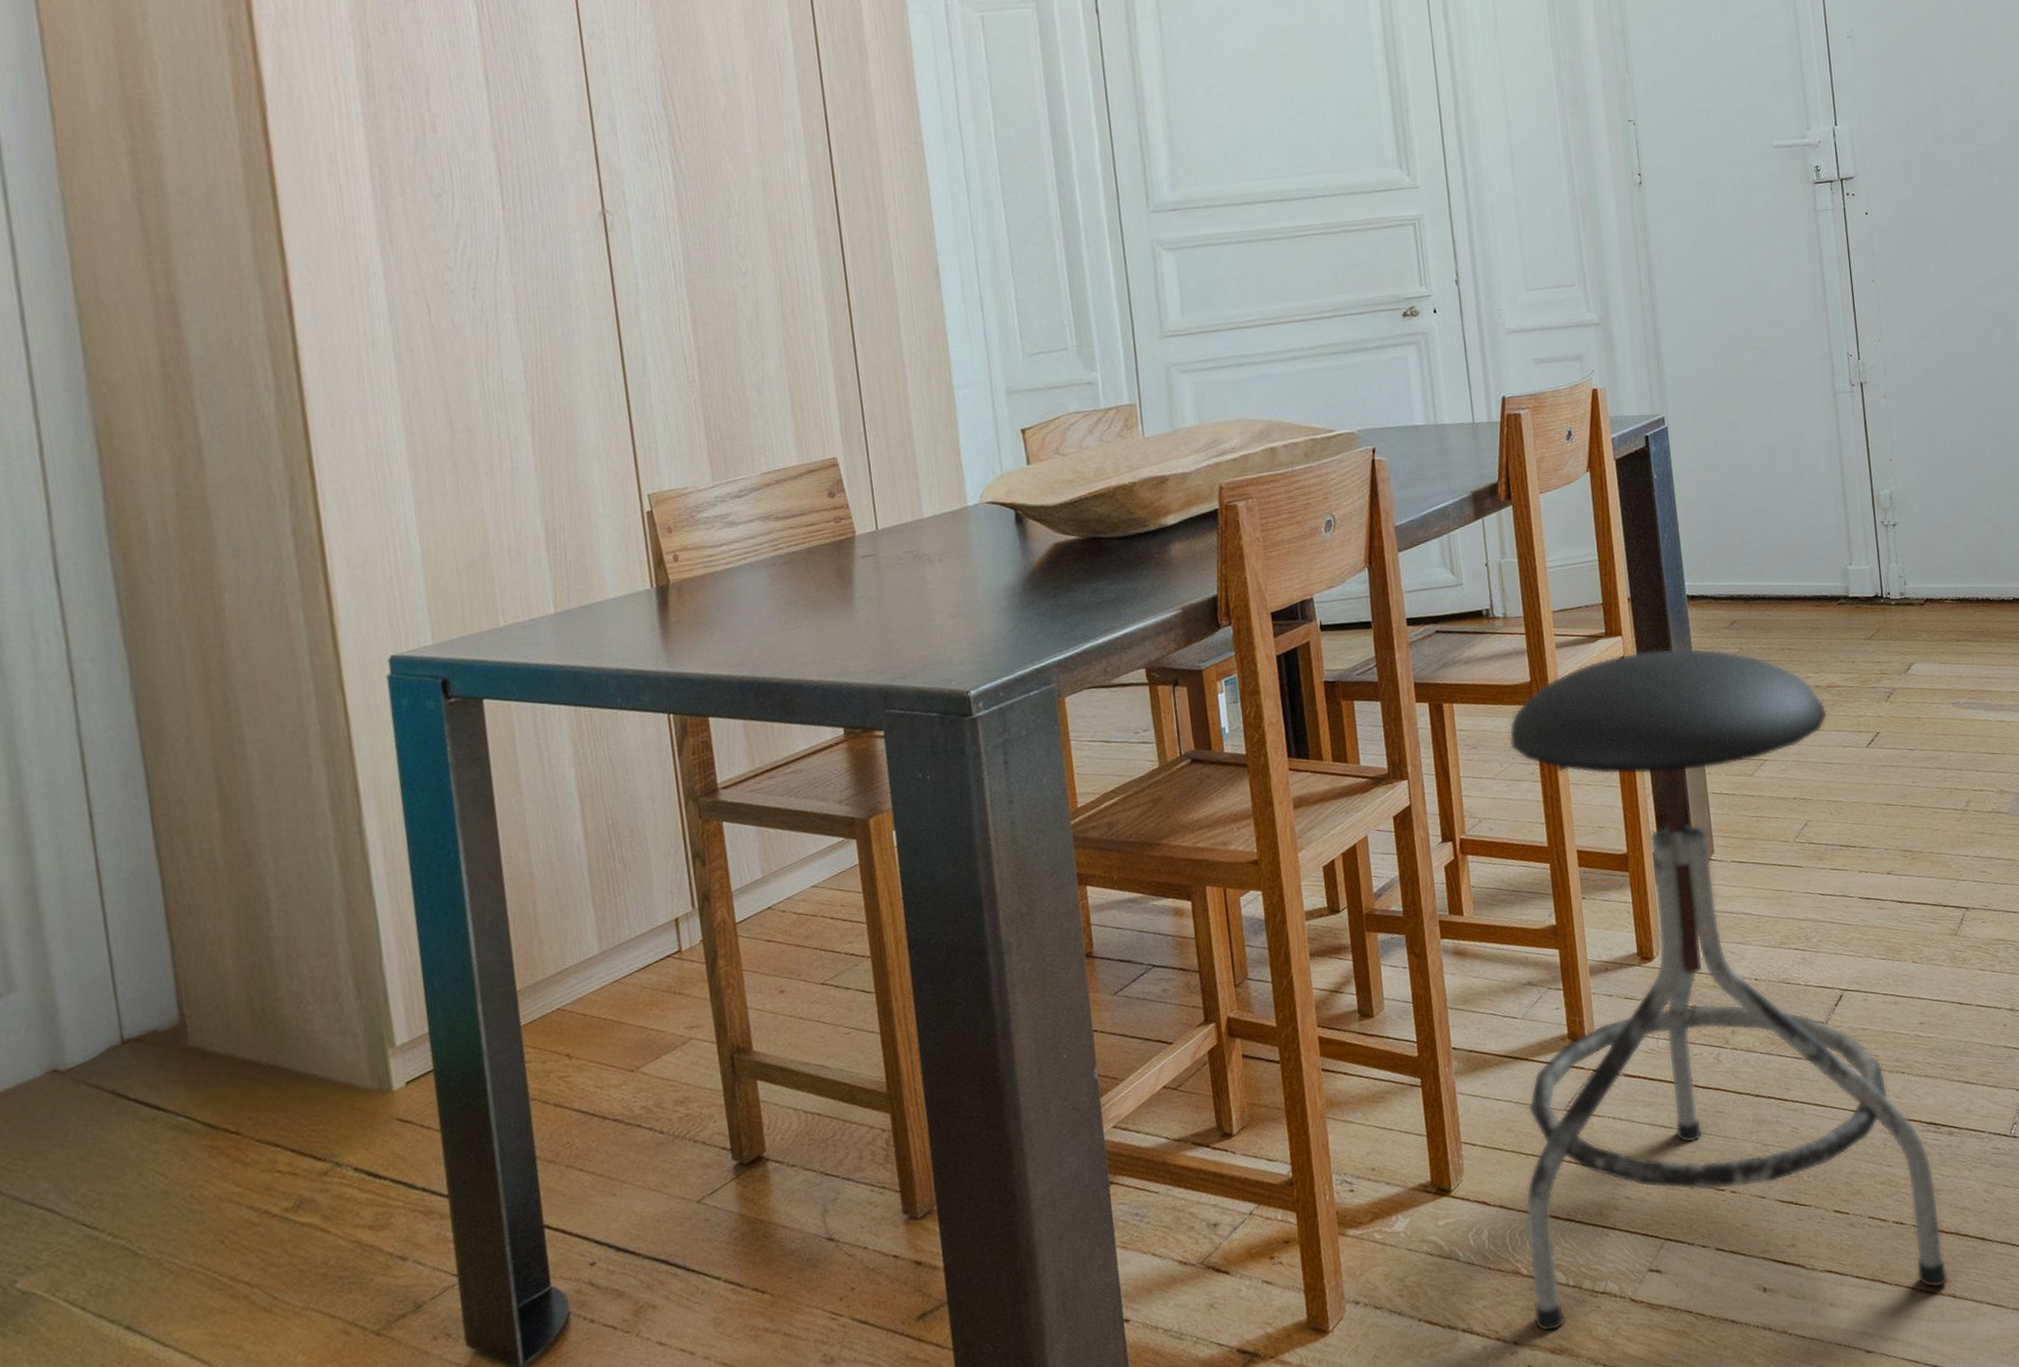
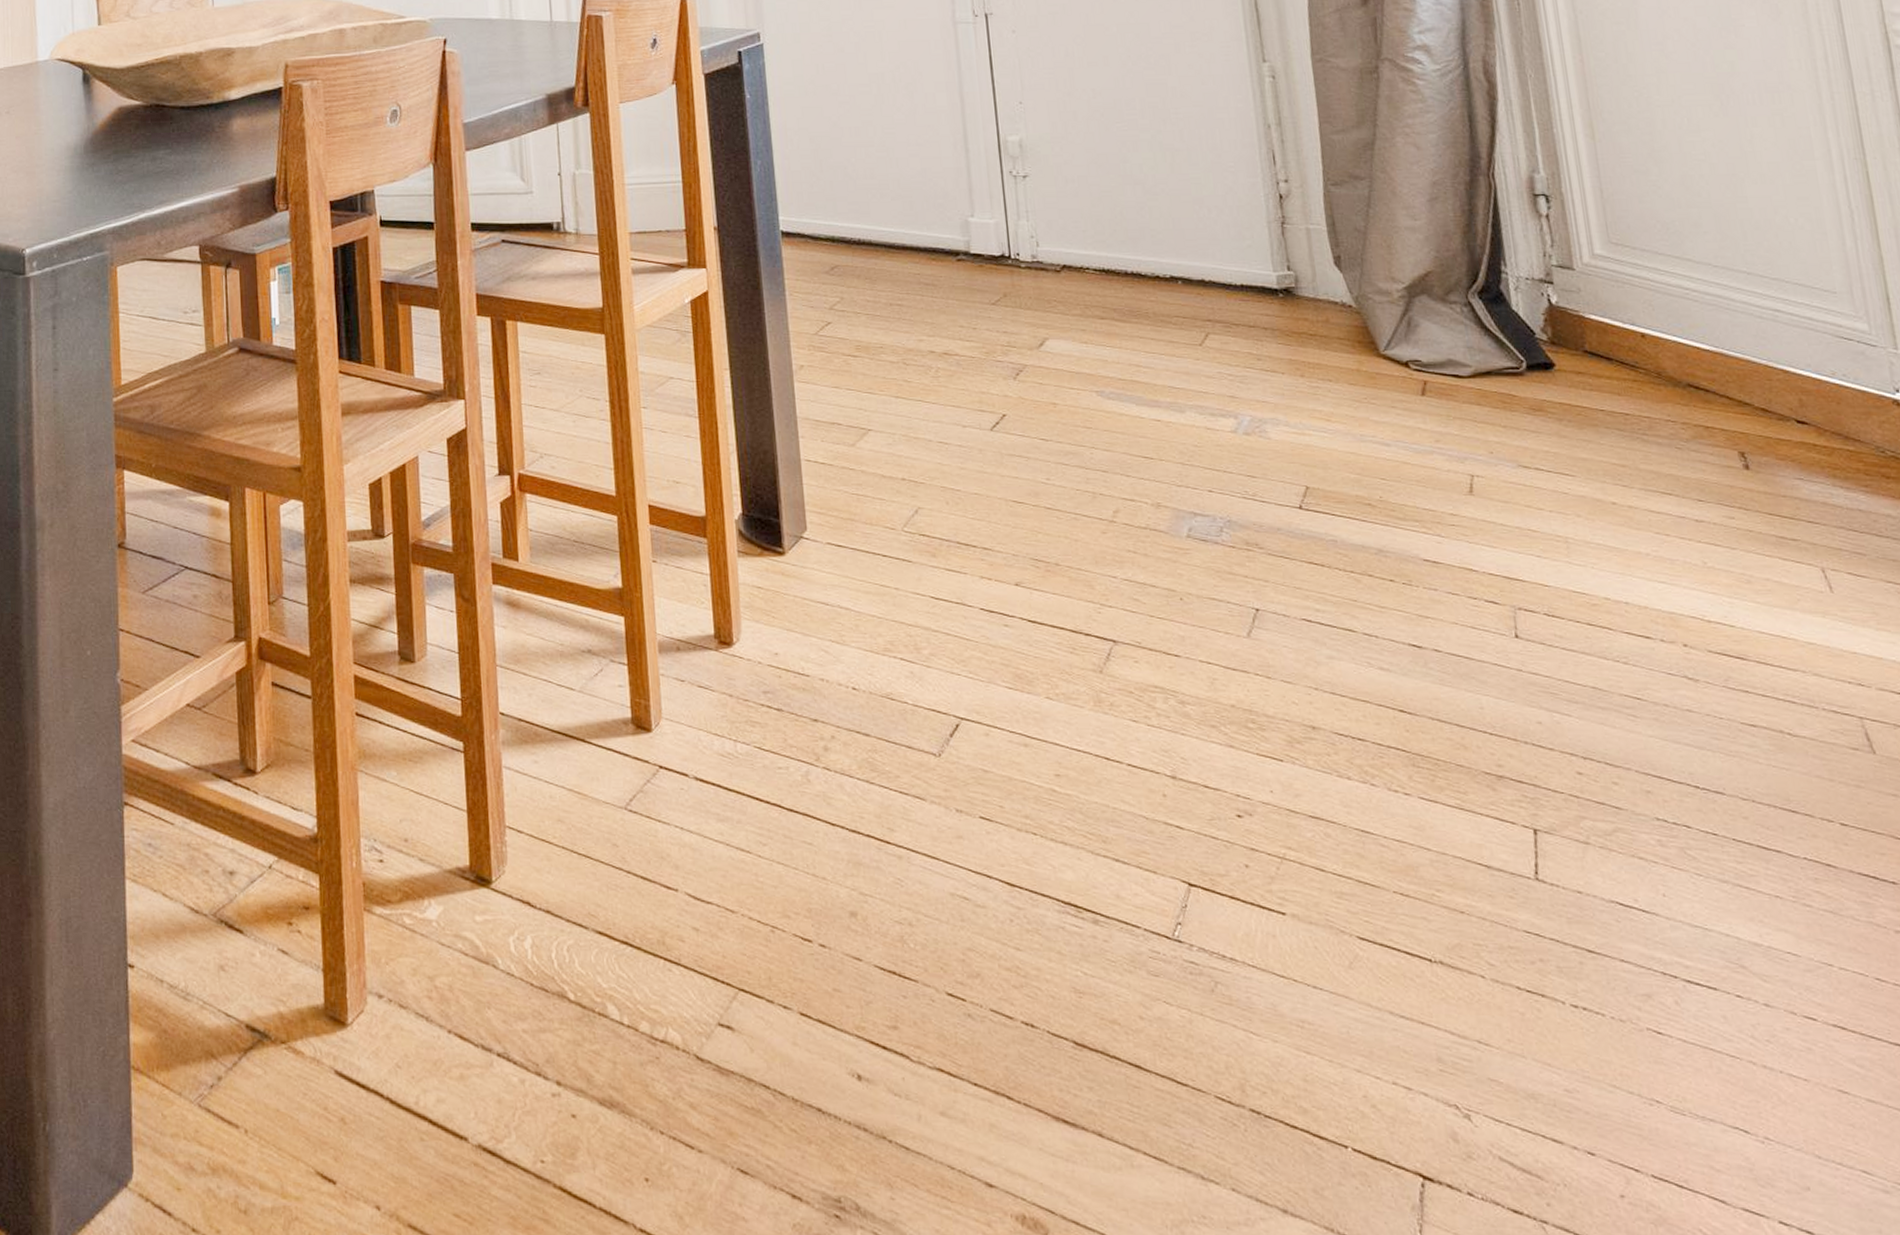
stool: present [1508,648,1948,1332] -> none [575,288,1092,1120]

